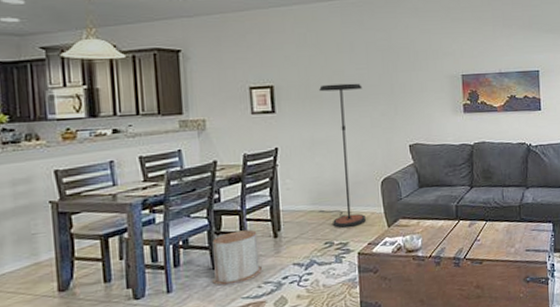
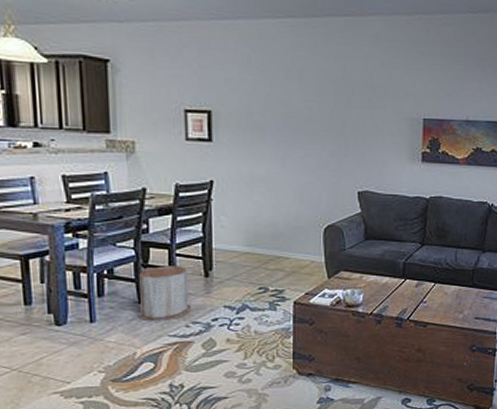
floor lamp: present [318,83,366,228] -> none [253,115,311,274]

